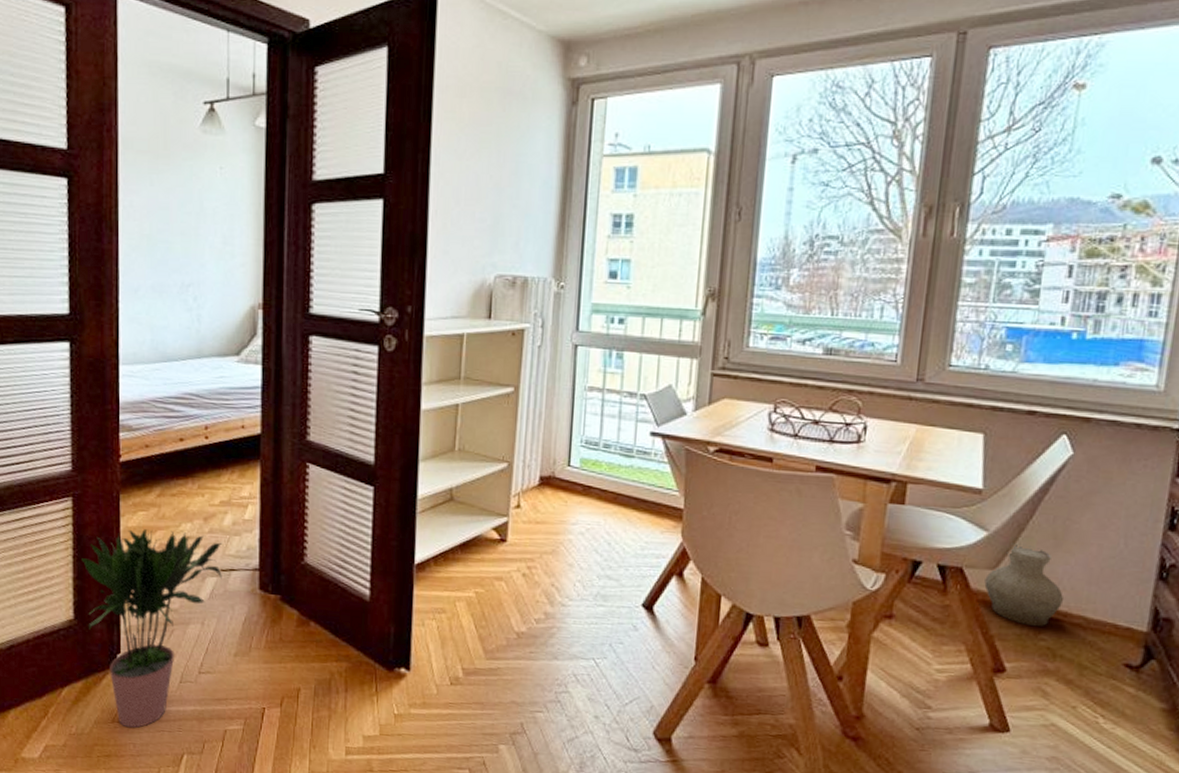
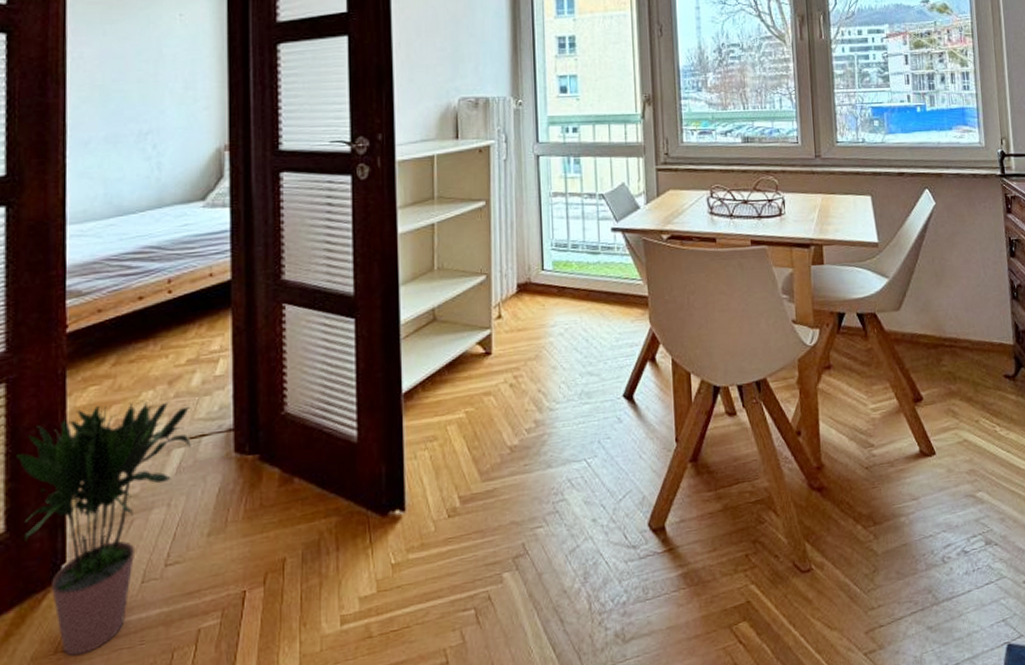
vase: present [984,543,1063,627] -> none [893,285,952,355]

